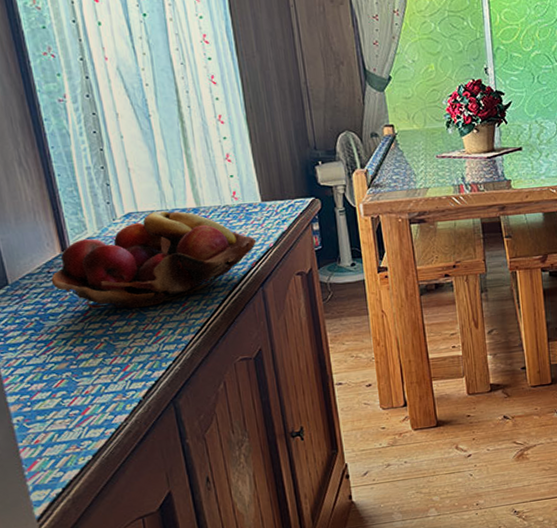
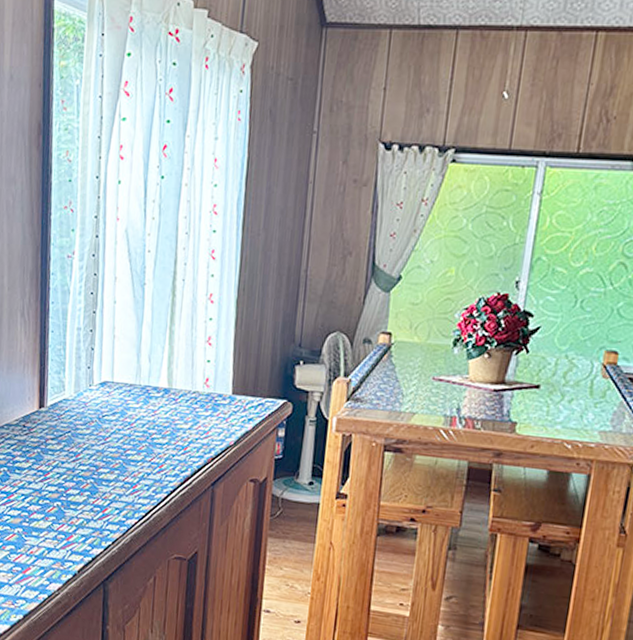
fruit basket: present [51,211,257,309] -> none [24,384,218,481]

